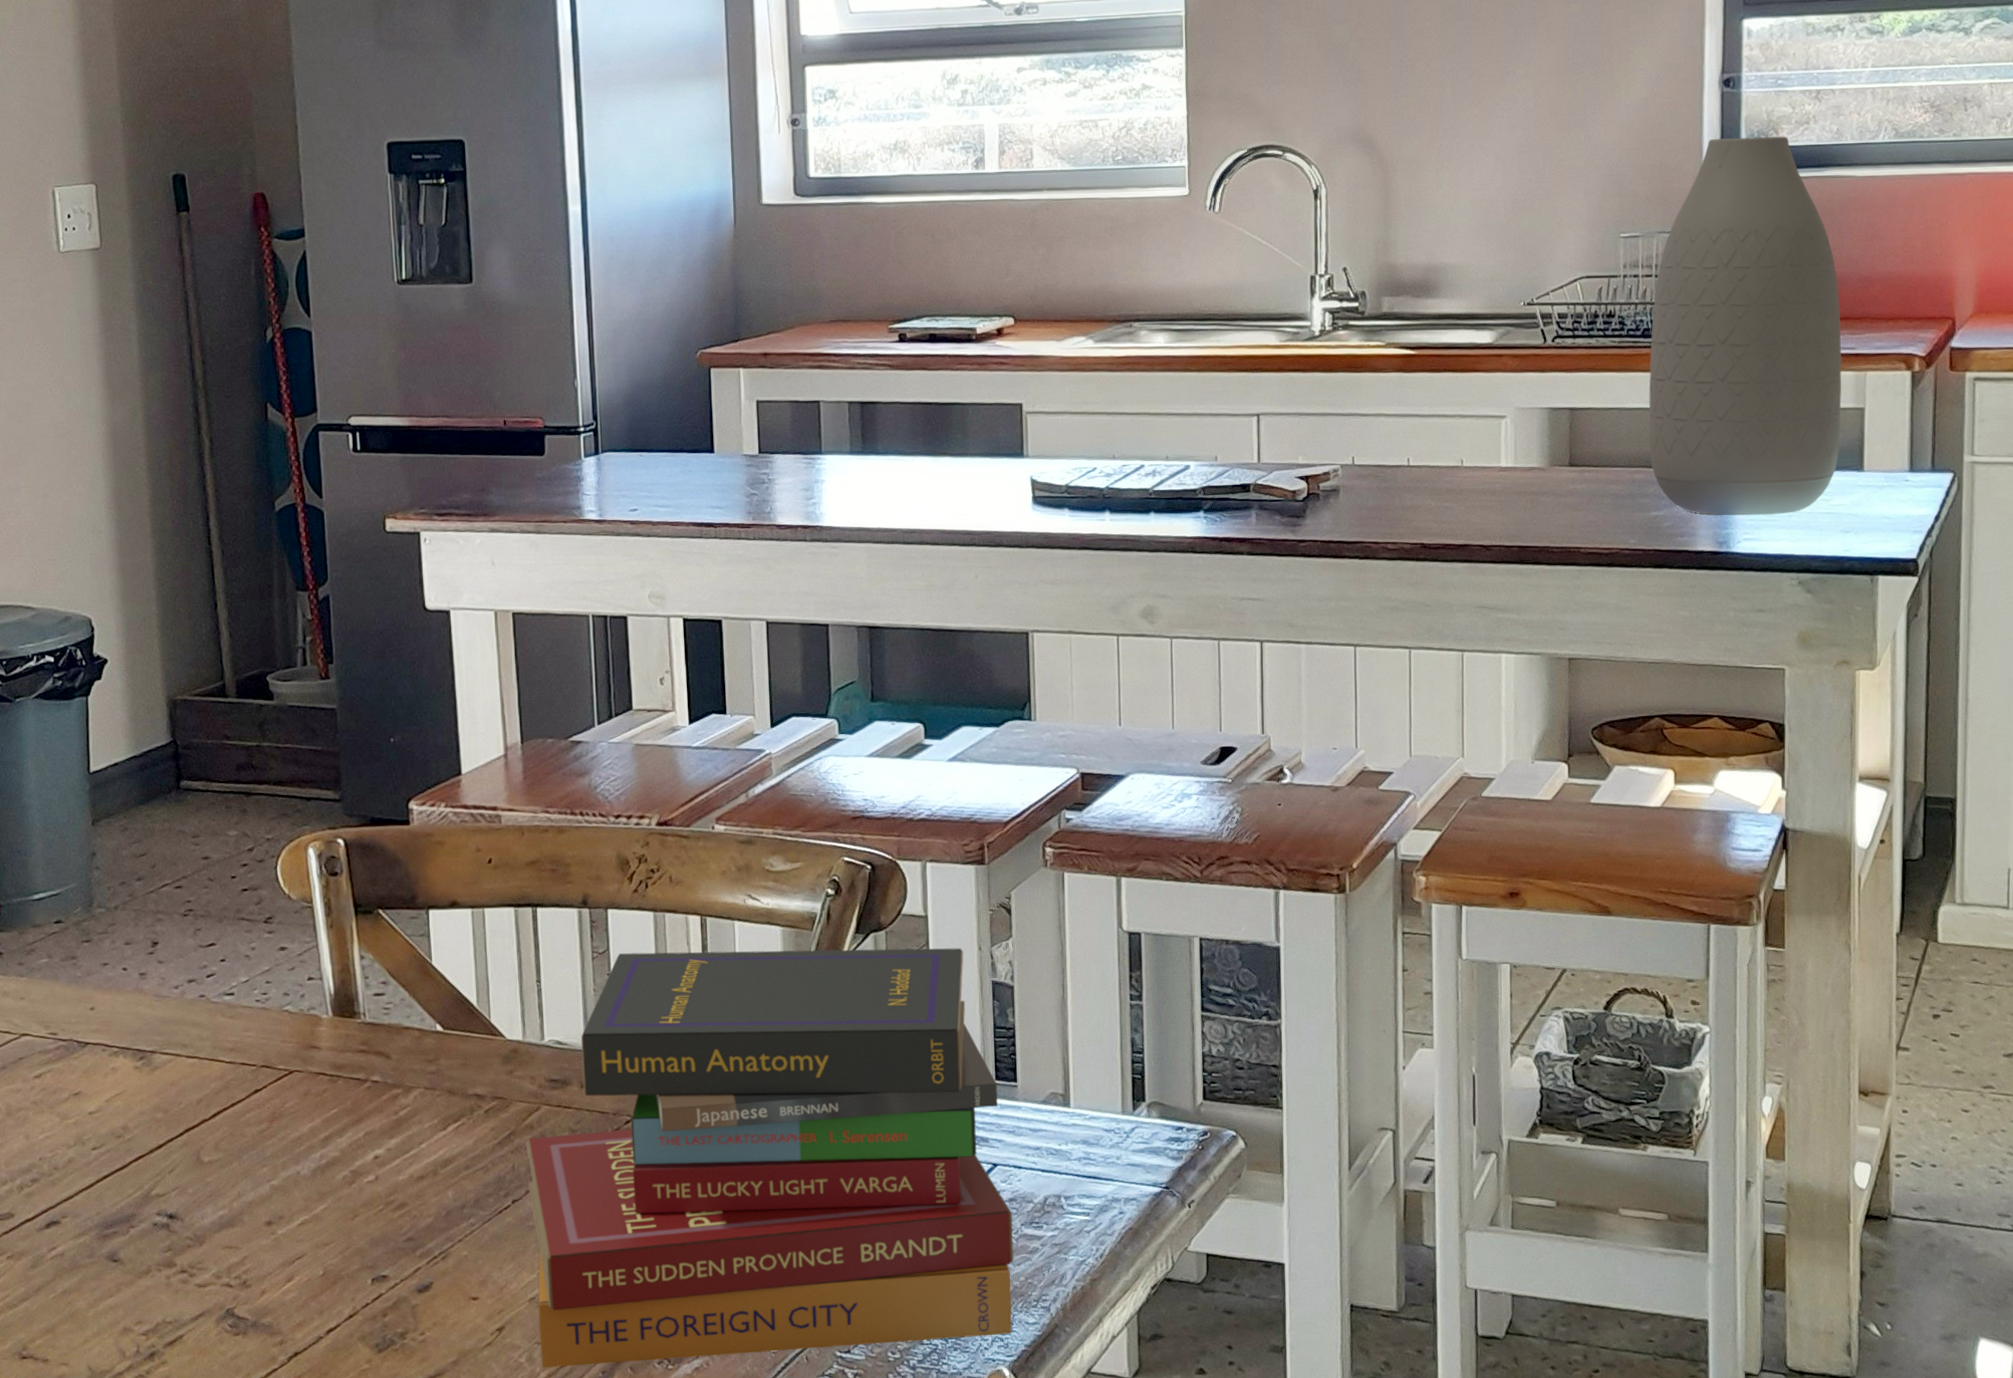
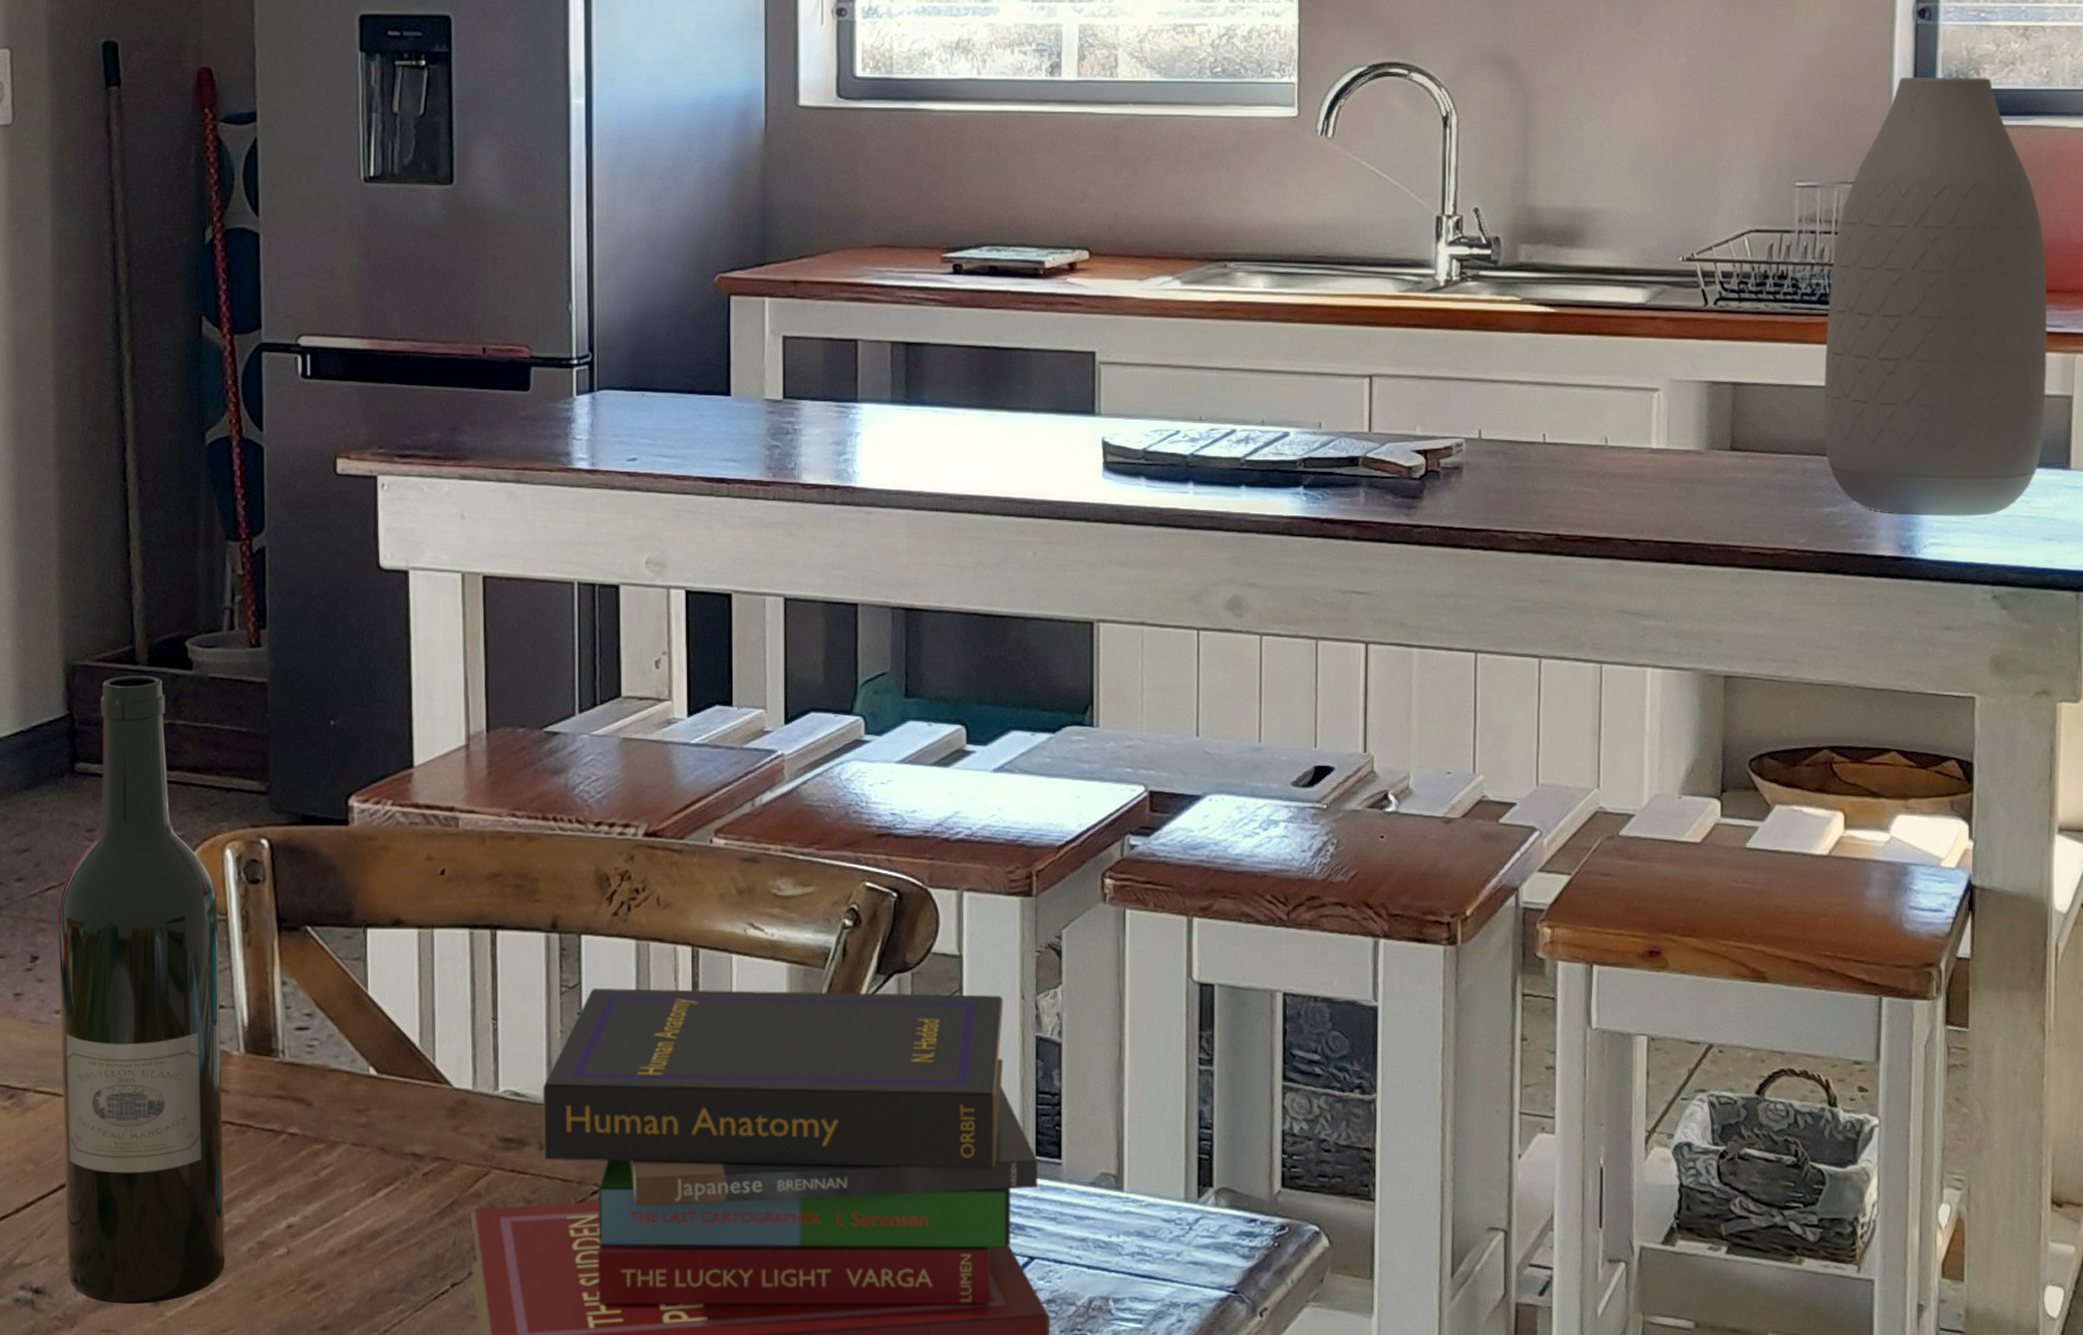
wine bottle: none [172,706,325,1225] -> present [57,675,225,1304]

